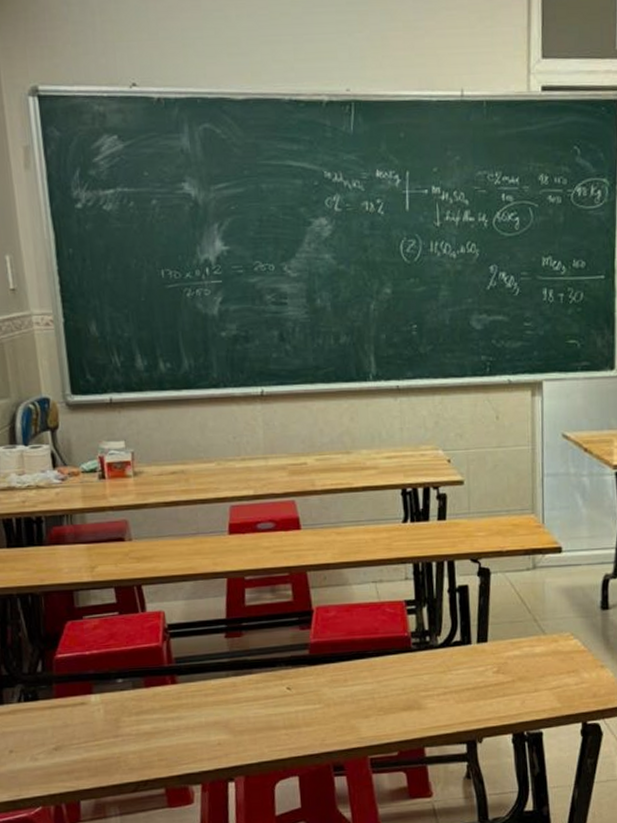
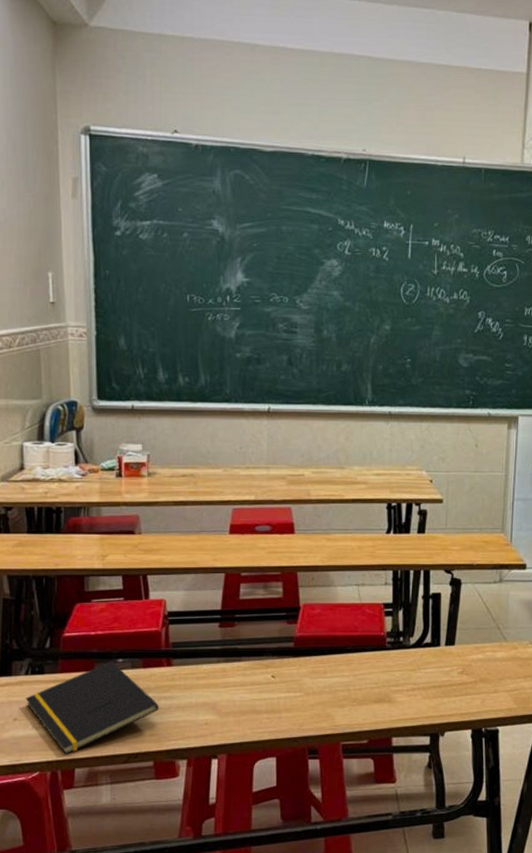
notepad: none [20,681,166,787] -> present [25,661,159,755]

